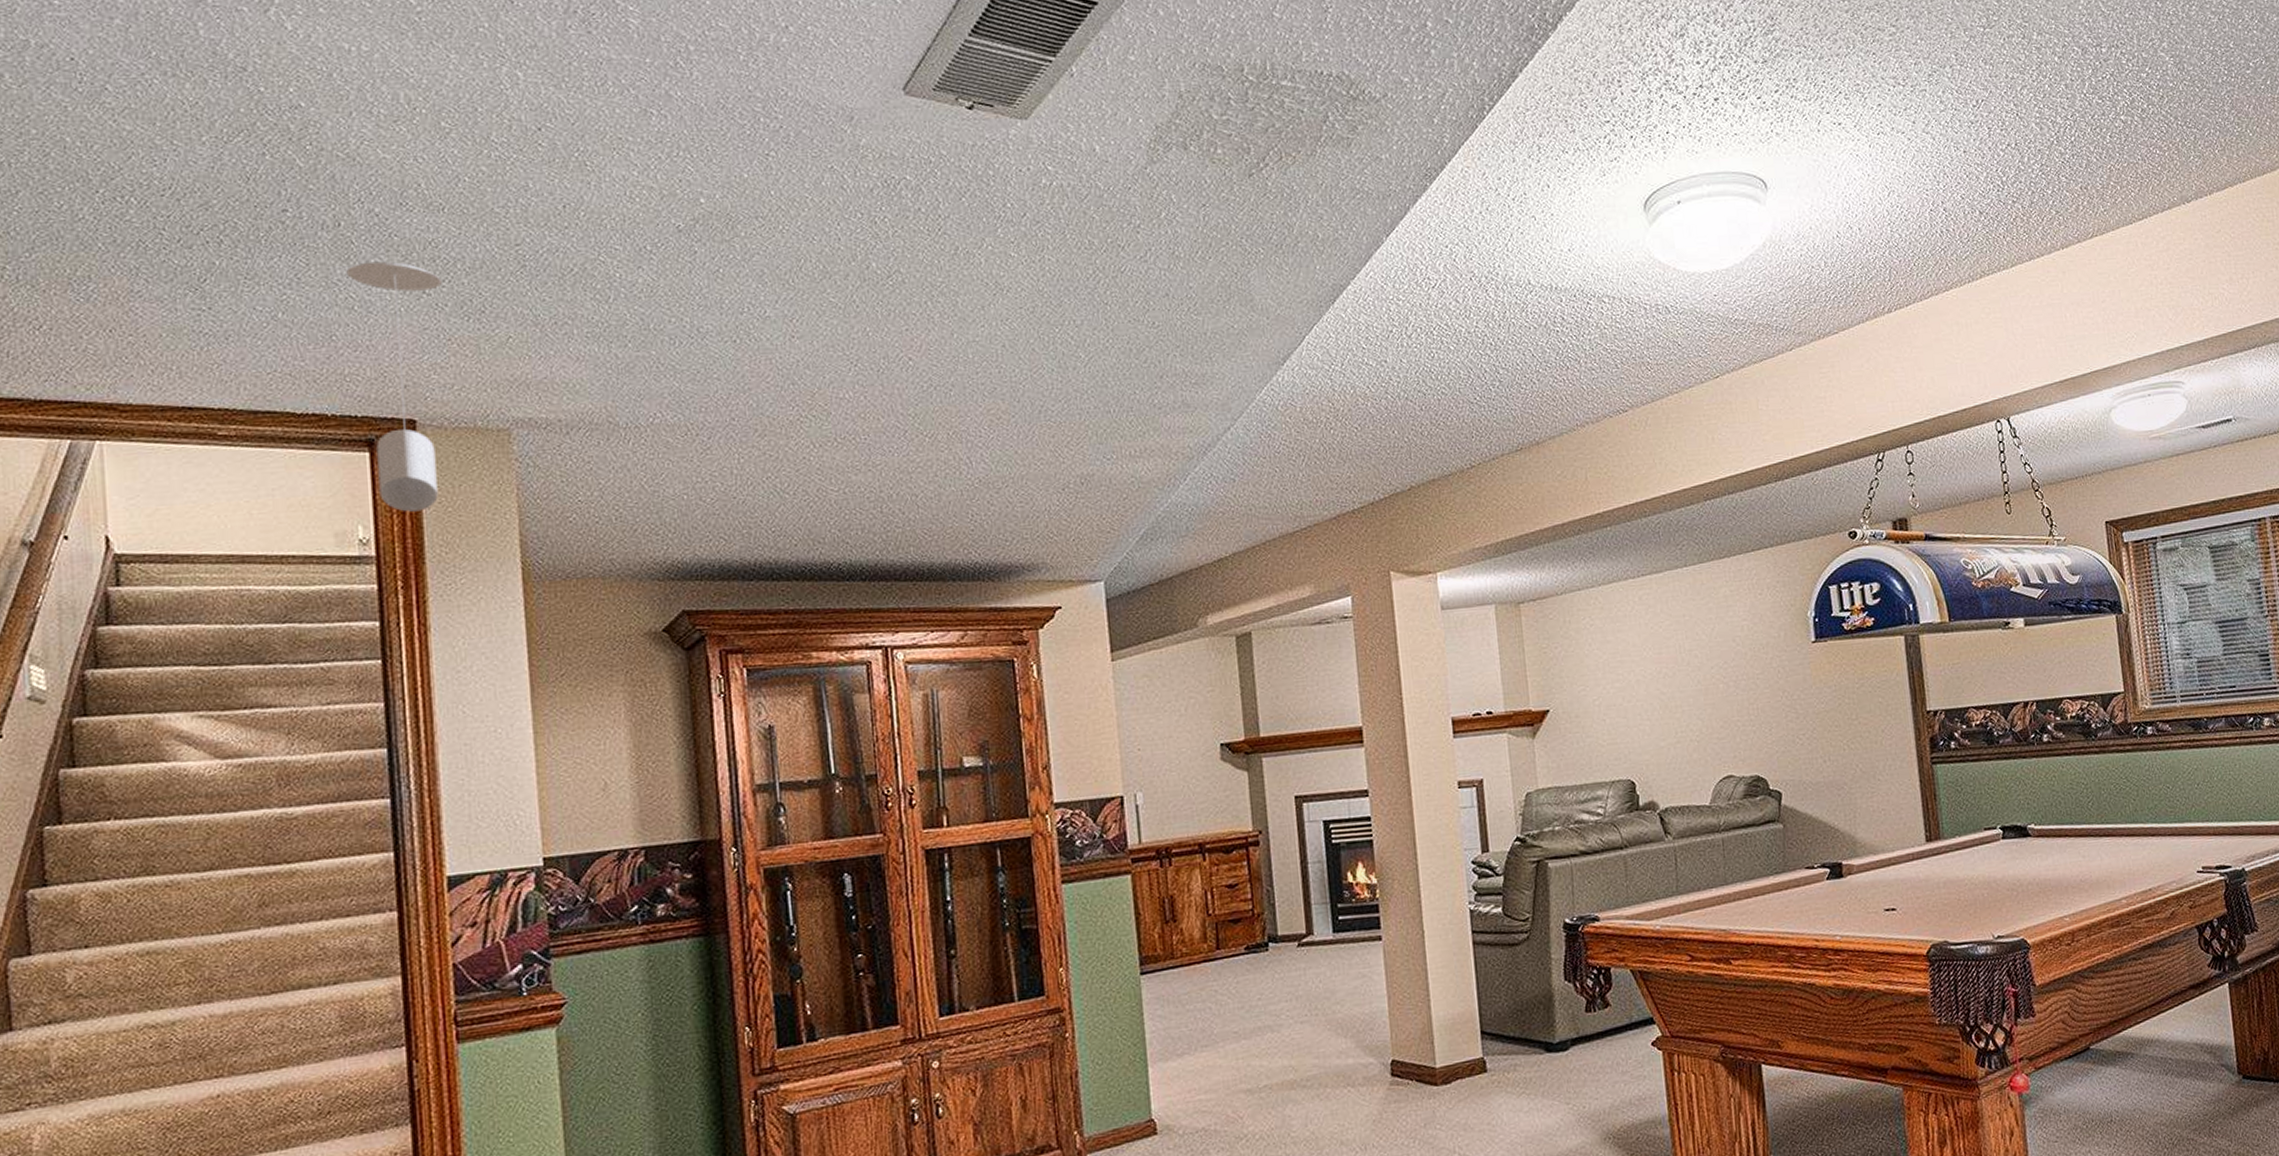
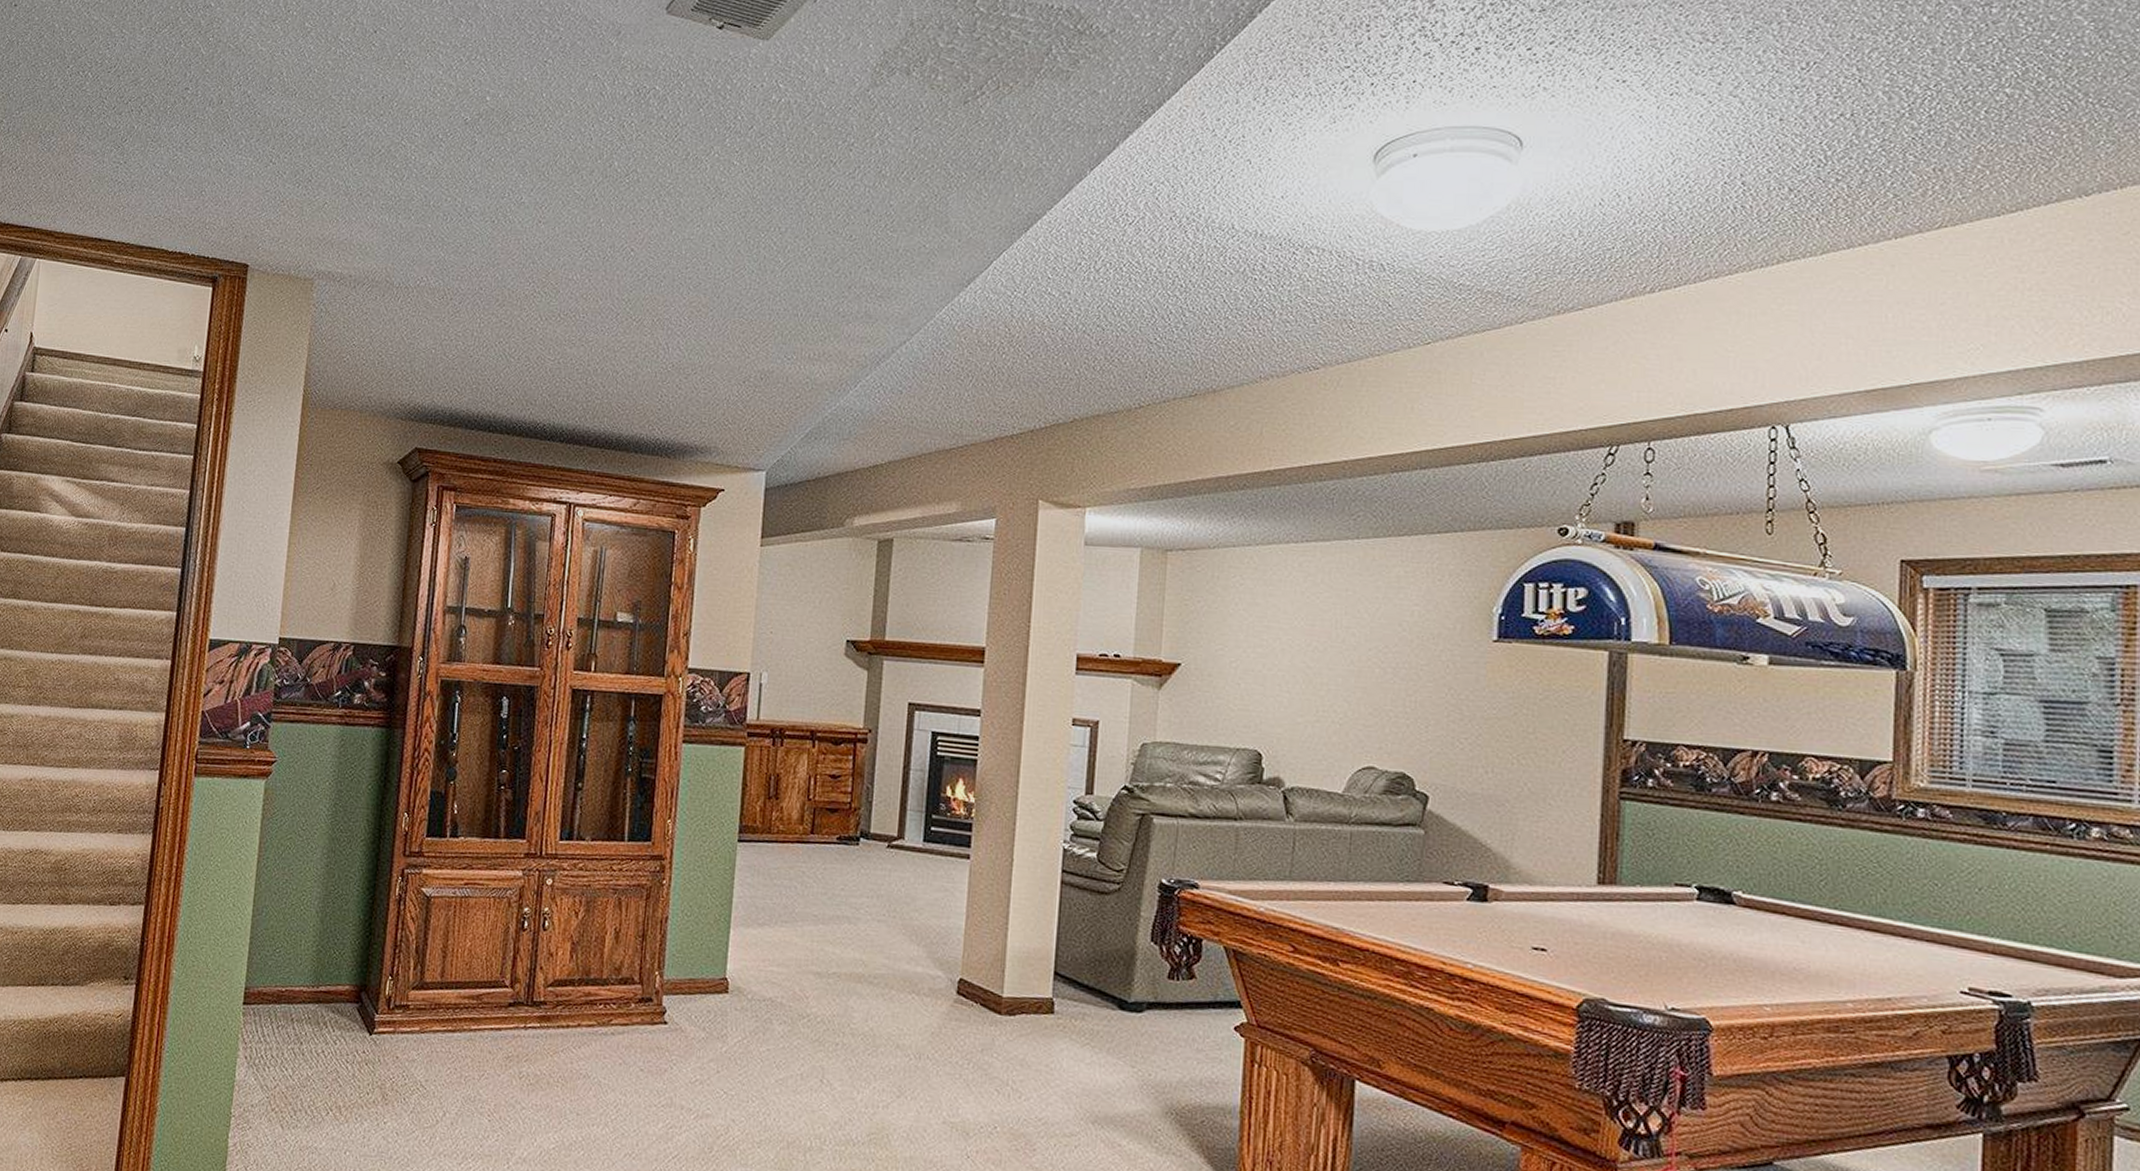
pendant light: present [346,261,442,512] -> none [213,134,285,339]

